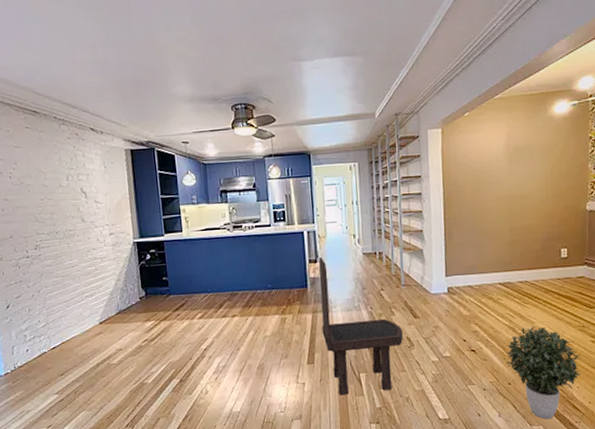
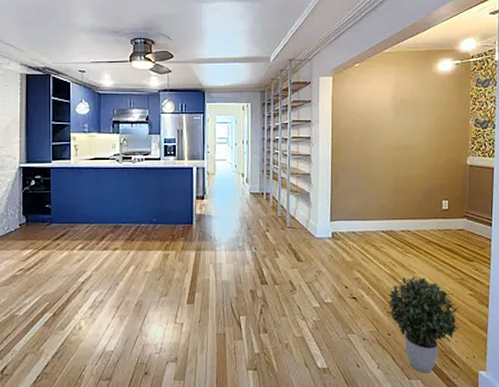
dining chair: present [318,257,403,395] -> none [204,194,285,338]

